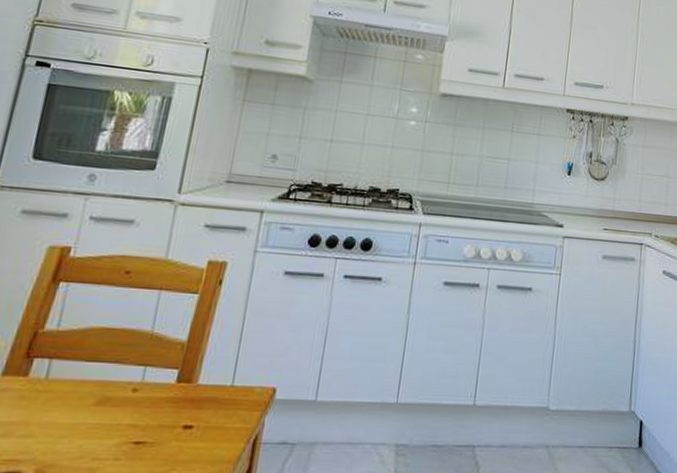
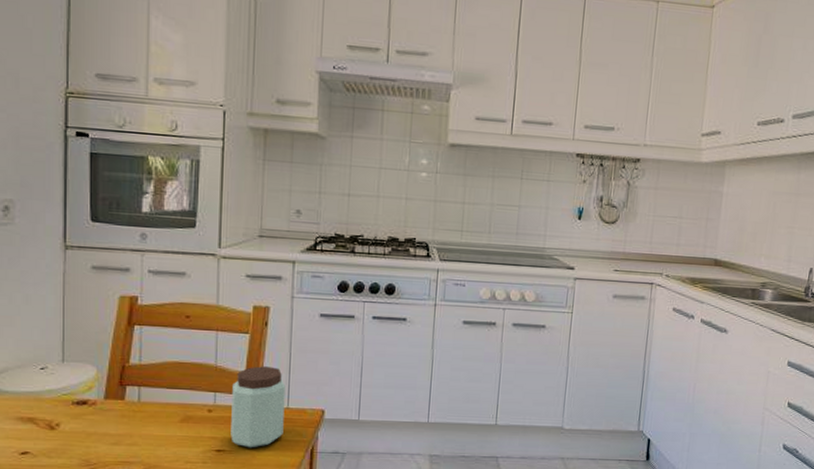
peanut butter: none [155,333,233,439] -> present [230,366,286,448]

